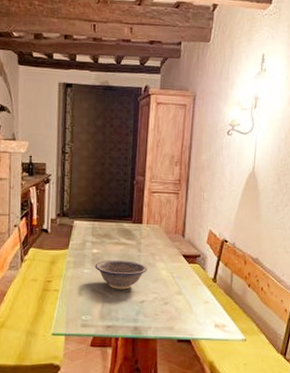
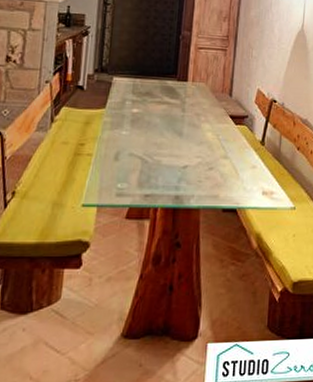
decorative bowl: present [95,259,148,290] -> none [134,120,192,154]

